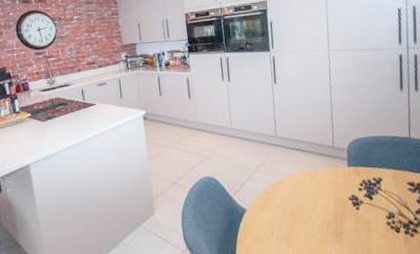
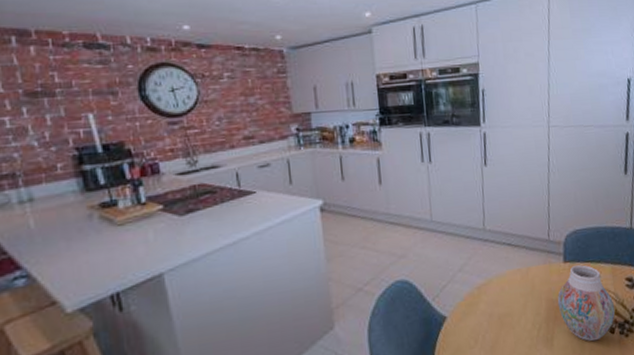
vase: none [344,169,400,239] -> present [557,264,616,341]

